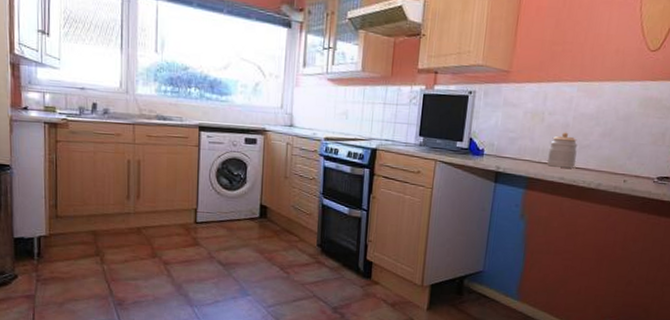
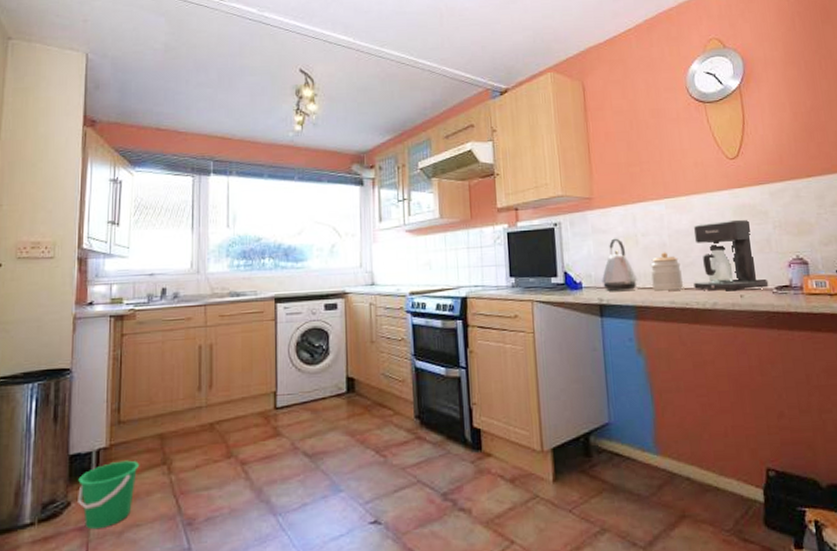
bucket: none [23,248,76,299] -> present [78,460,140,530]
kettle: none [502,112,536,164] -> present [601,237,638,292]
coffee maker: none [584,110,653,177] -> present [693,219,769,291]

